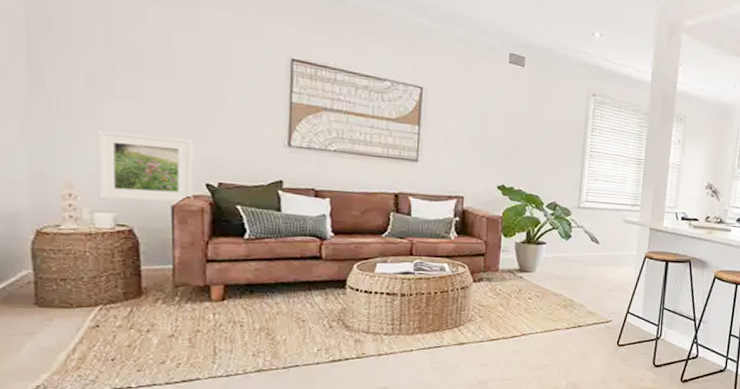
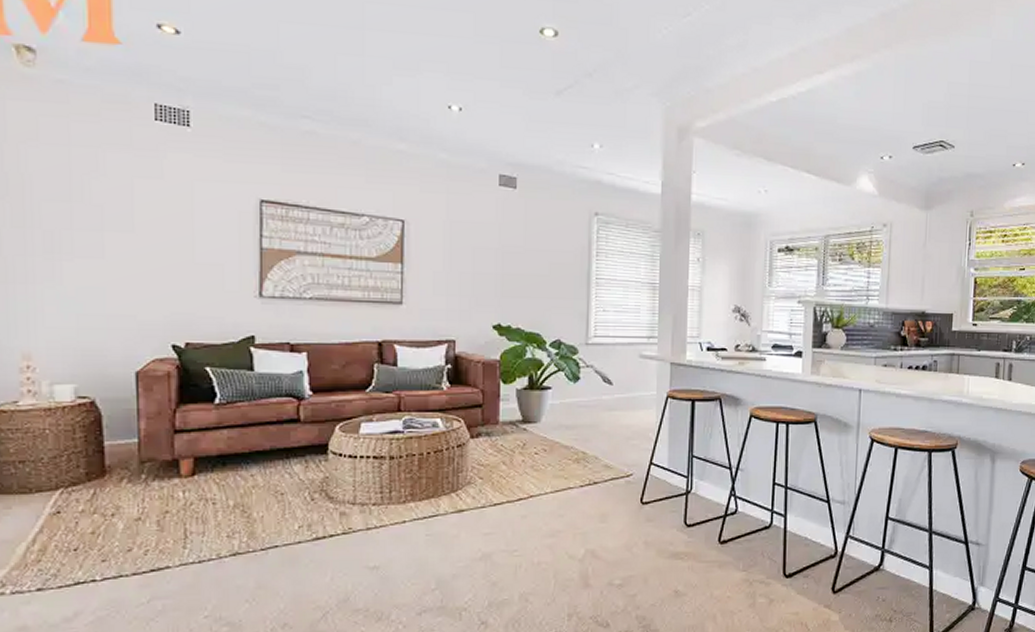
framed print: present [97,130,193,203] -> none [56,294,158,370]

